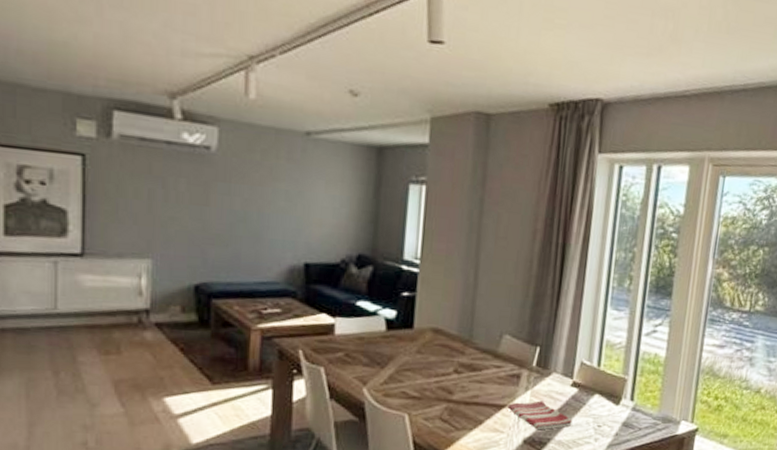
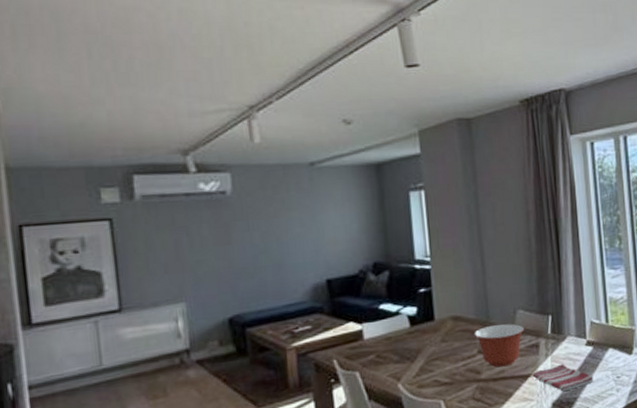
mixing bowl: none [452,345,509,392] -> present [474,323,525,368]

